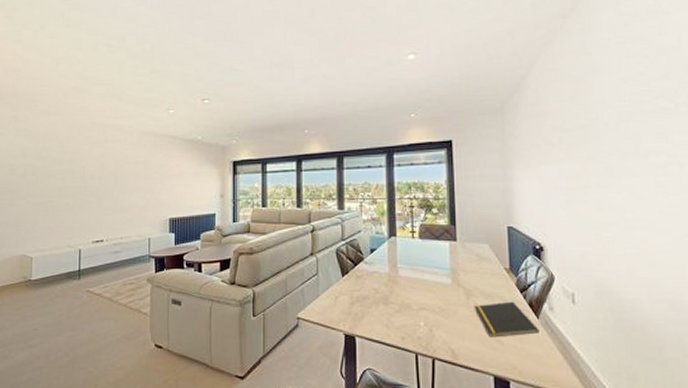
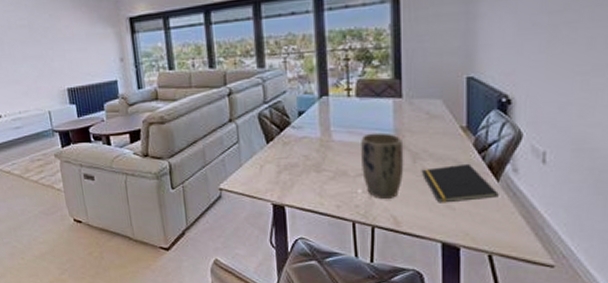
plant pot: none [423,271,460,332] -> present [361,132,404,199]

